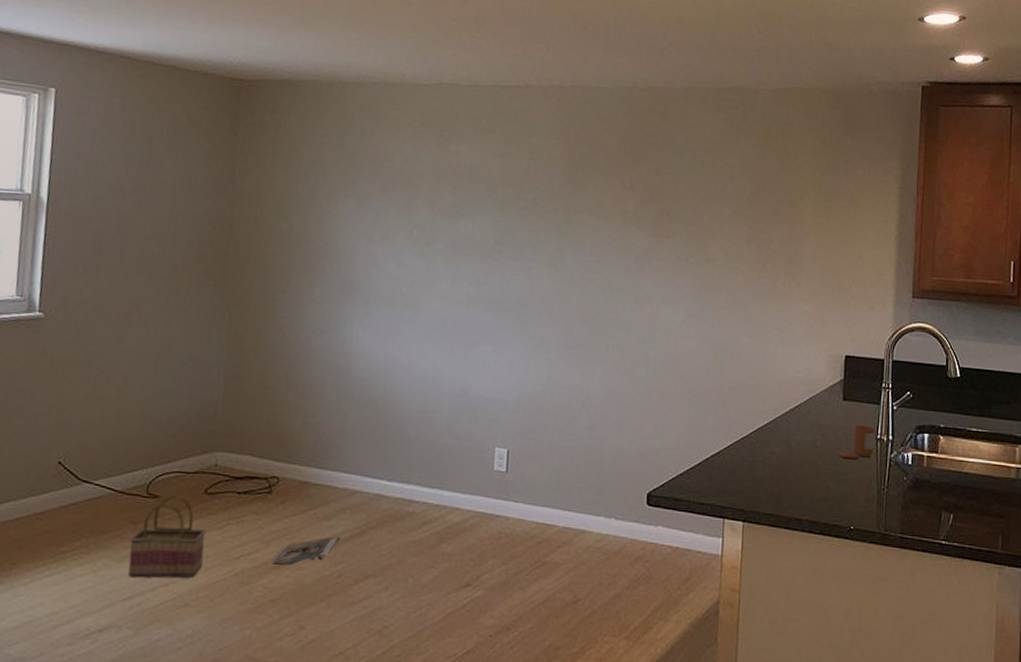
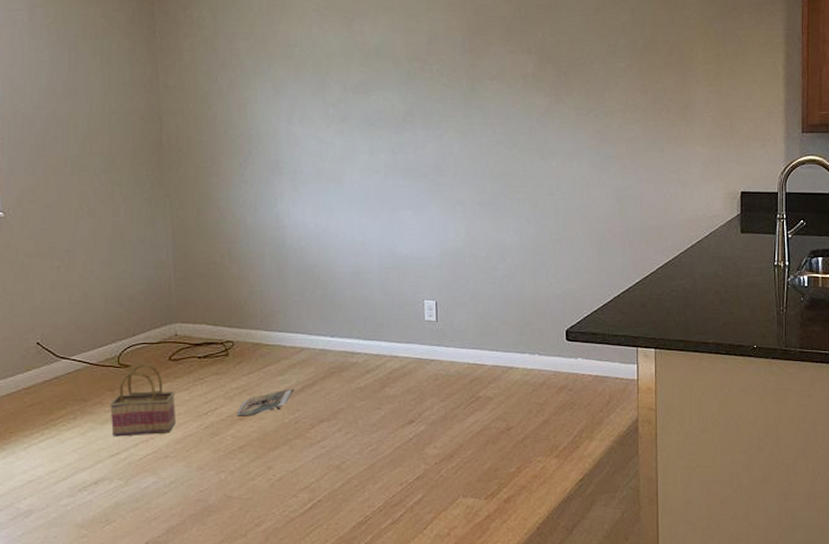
candle: present [839,425,875,460] -> none [740,254,772,286]

